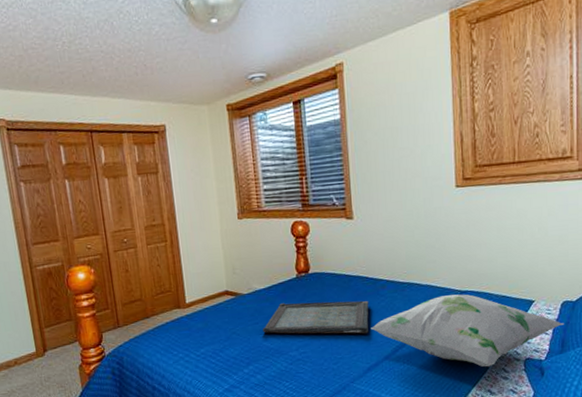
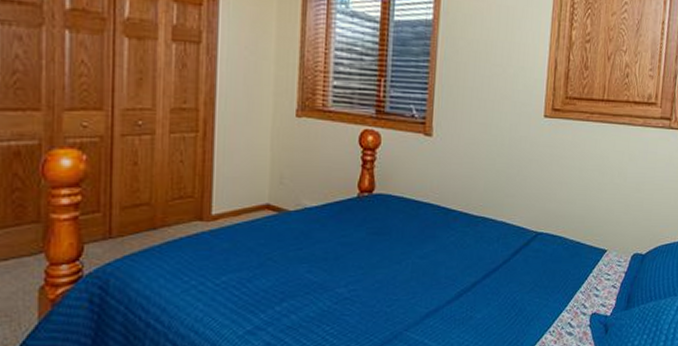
serving tray: present [263,300,369,334] -> none [307,227,437,273]
decorative pillow: present [371,294,565,367] -> none [435,236,633,321]

